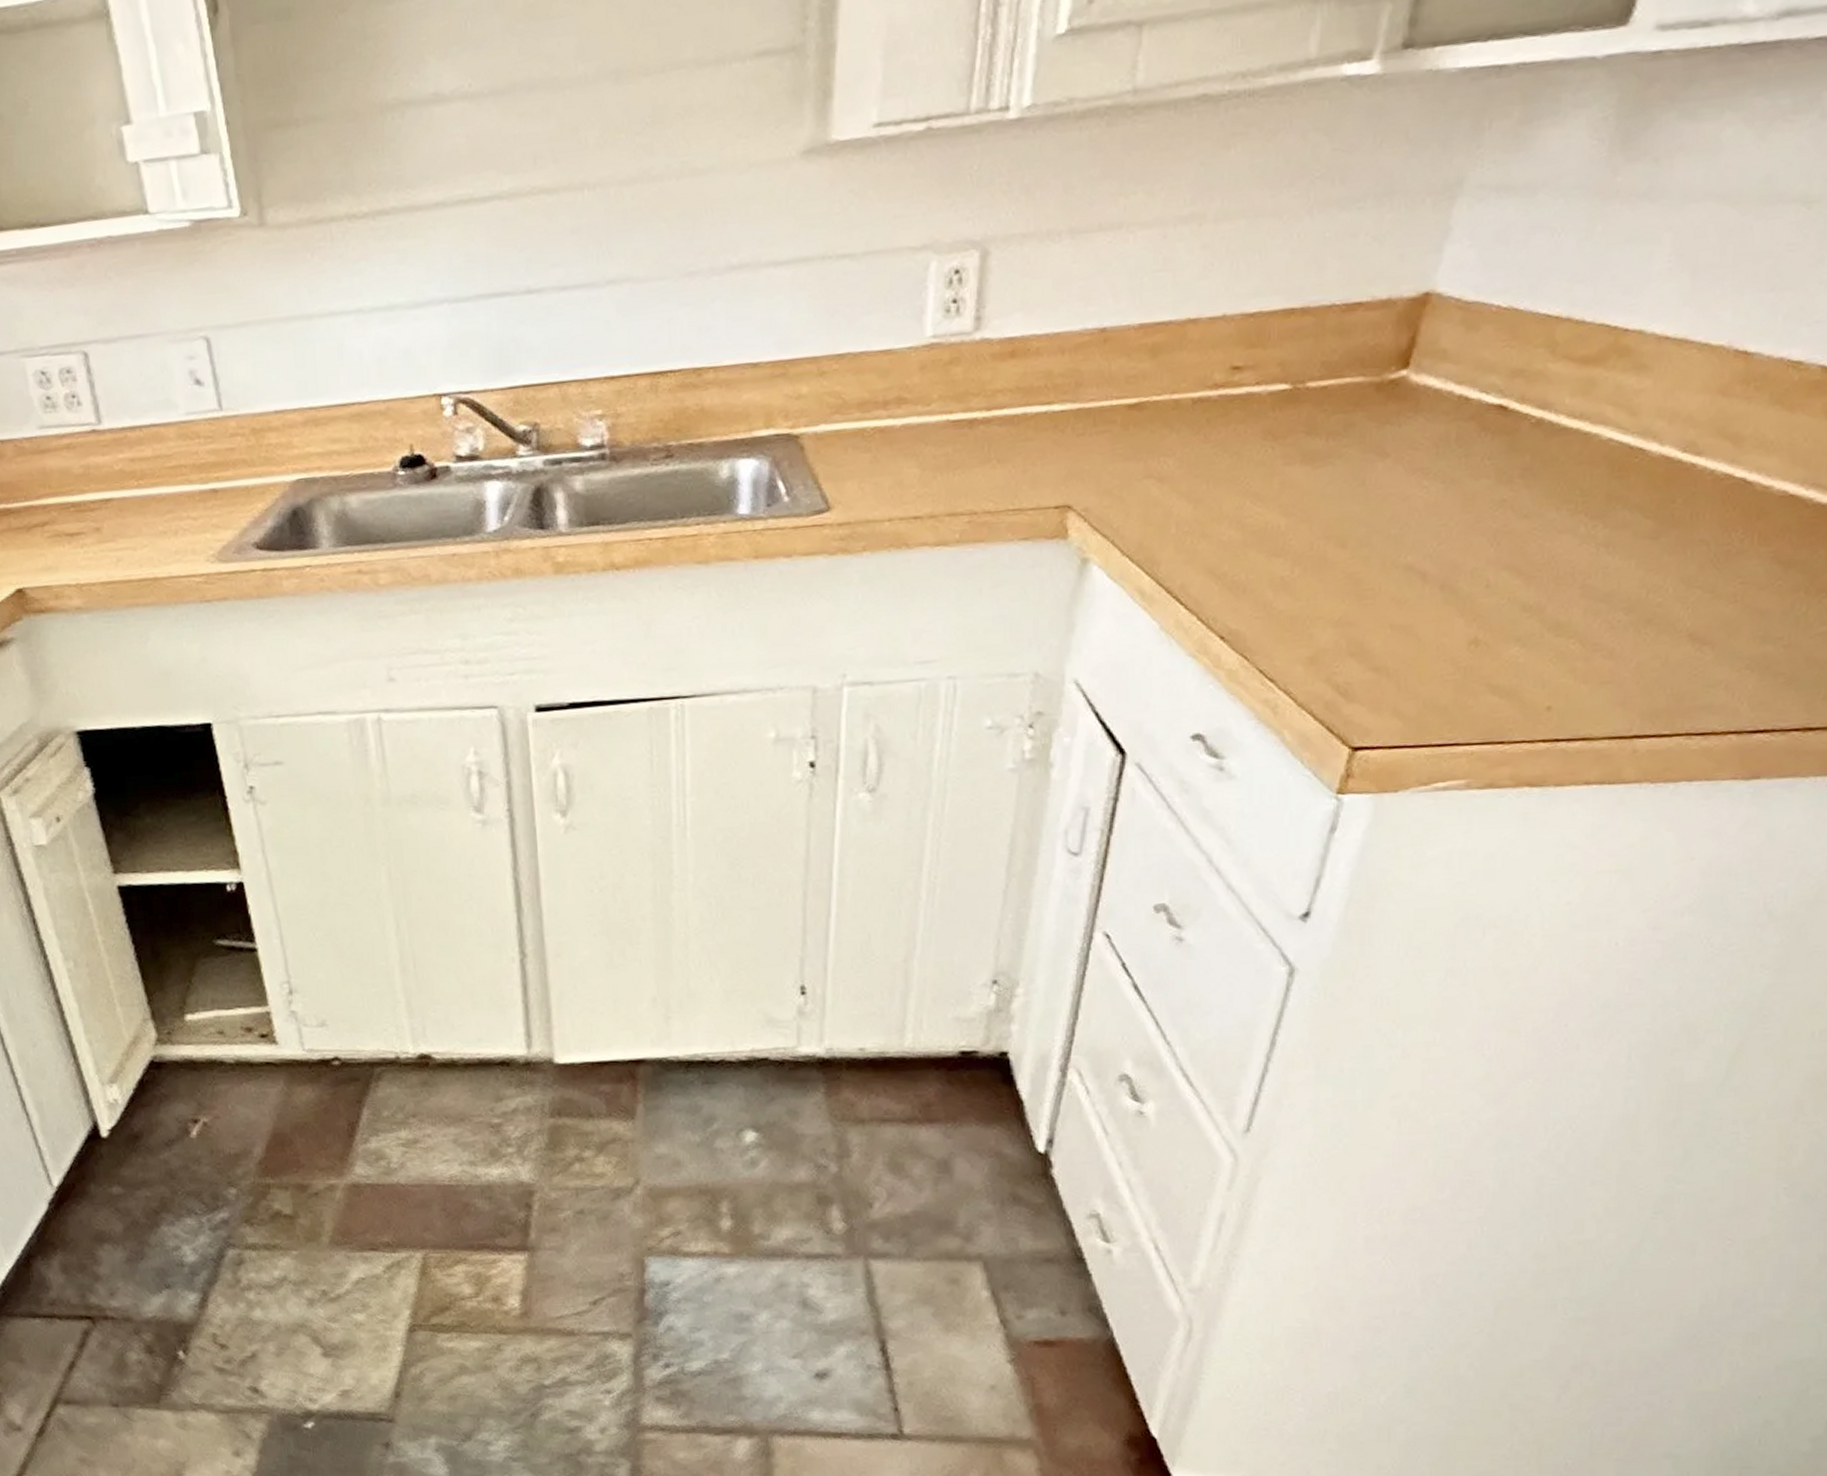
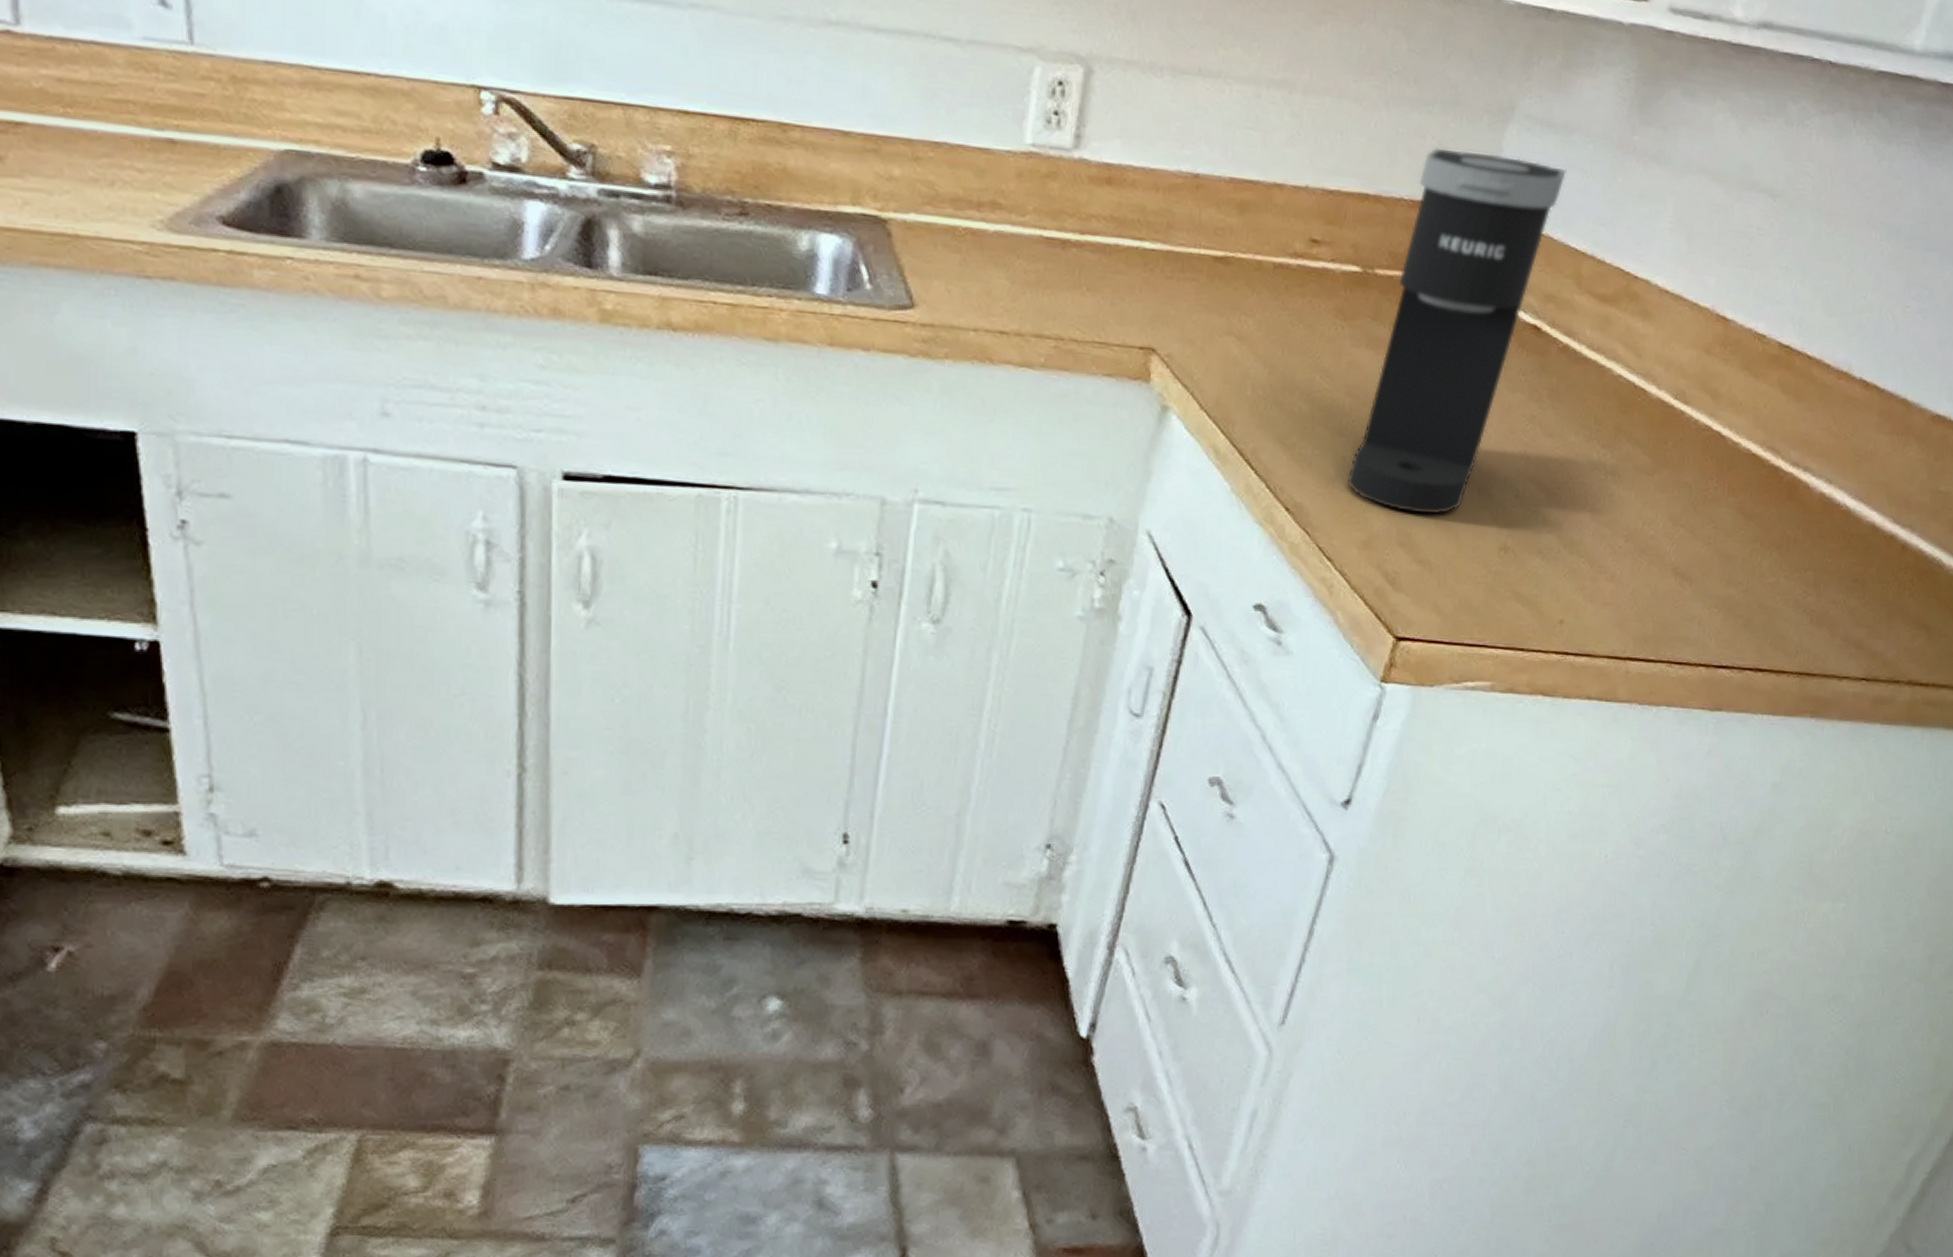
coffee maker: none [1287,232,1531,622] -> present [1347,147,1567,515]

